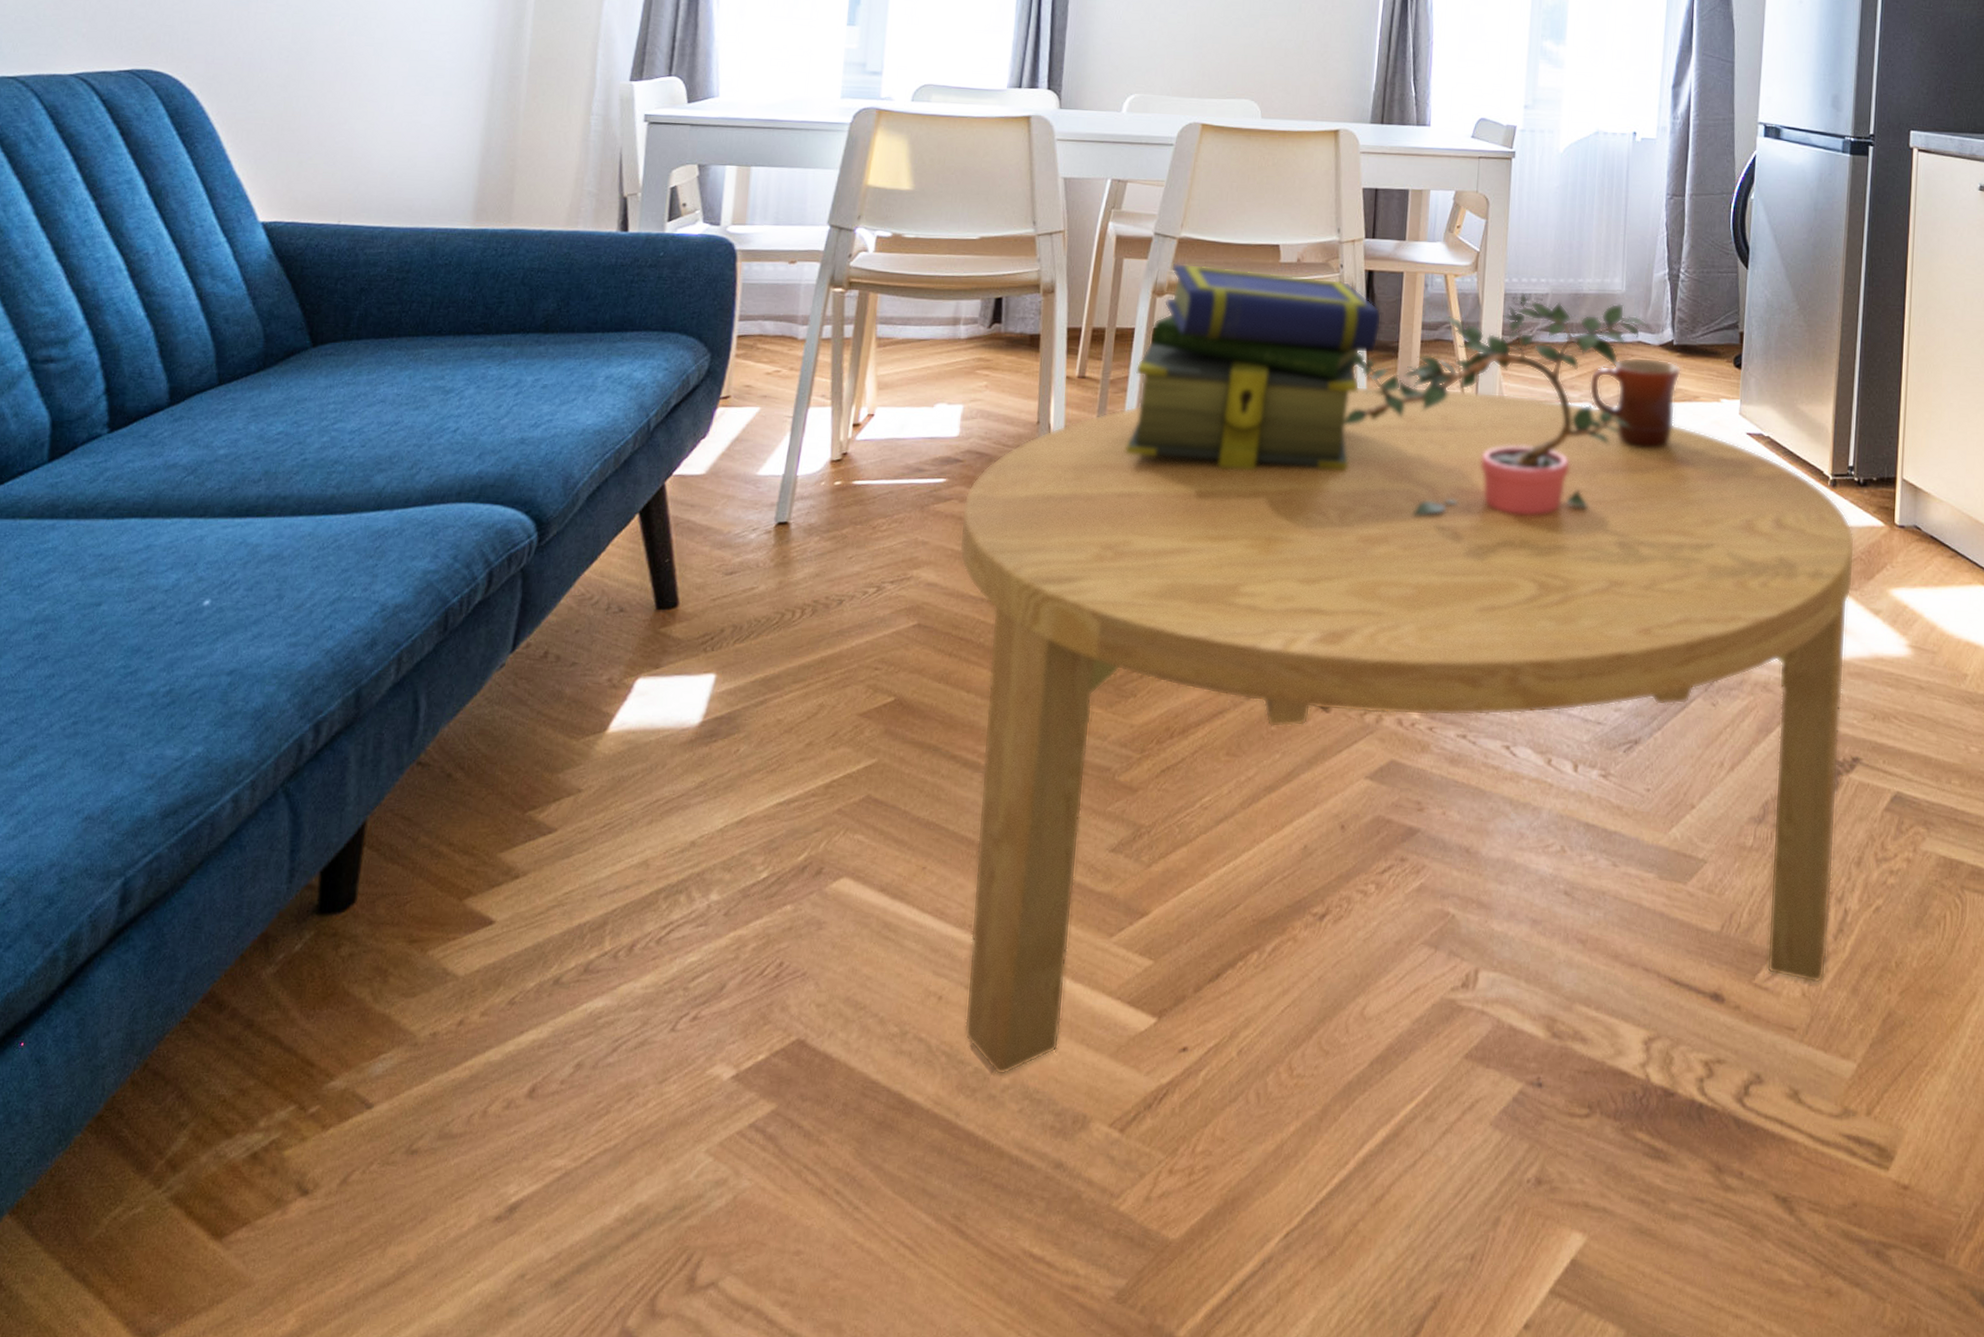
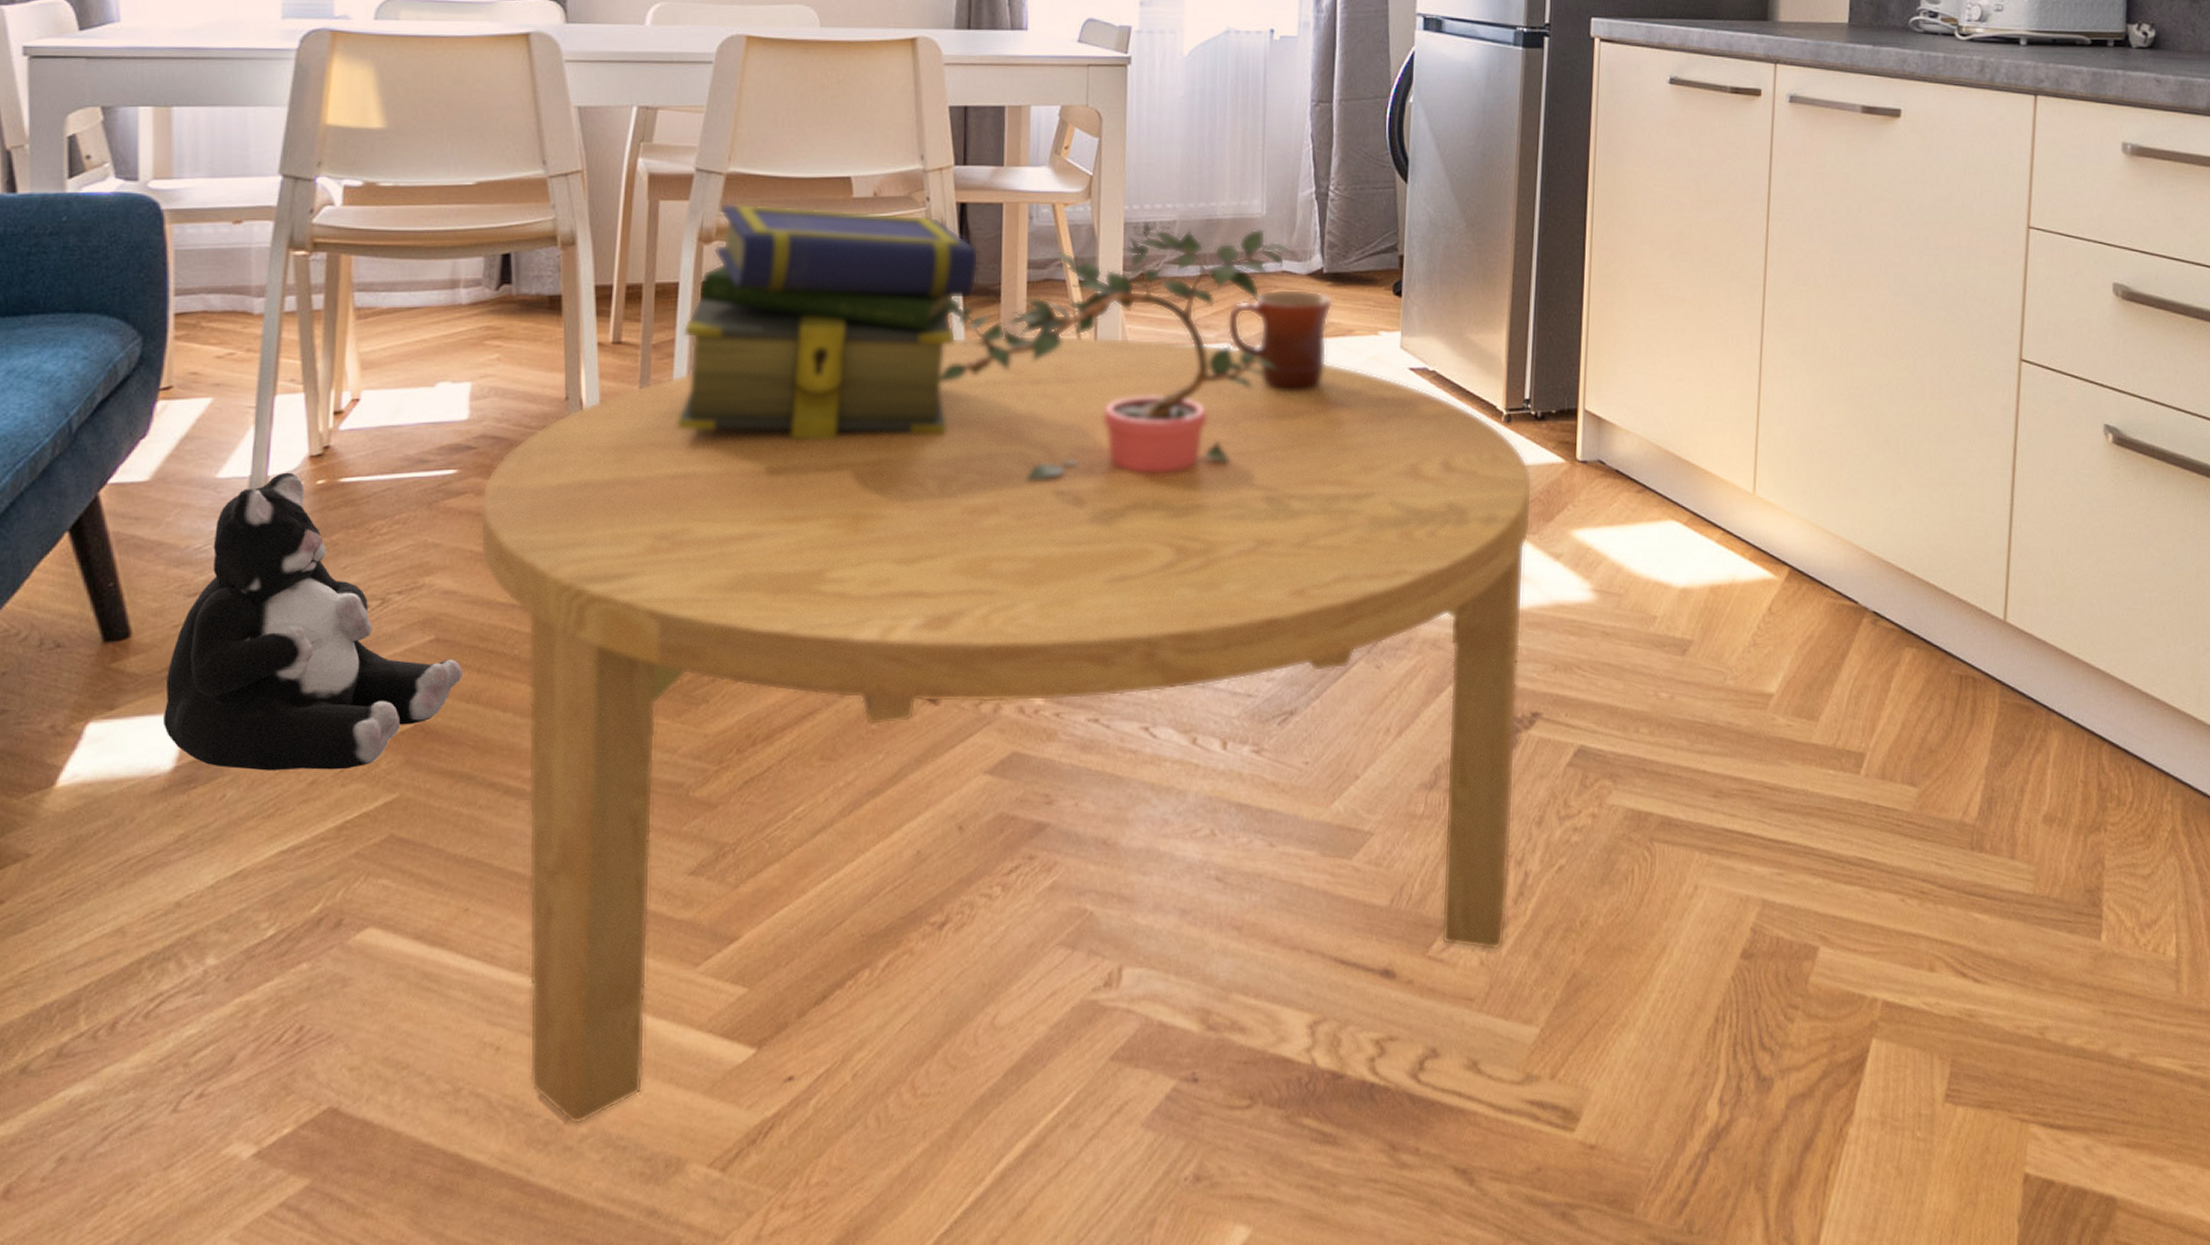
plush toy: none [696,473,937,734] -> present [164,472,462,771]

